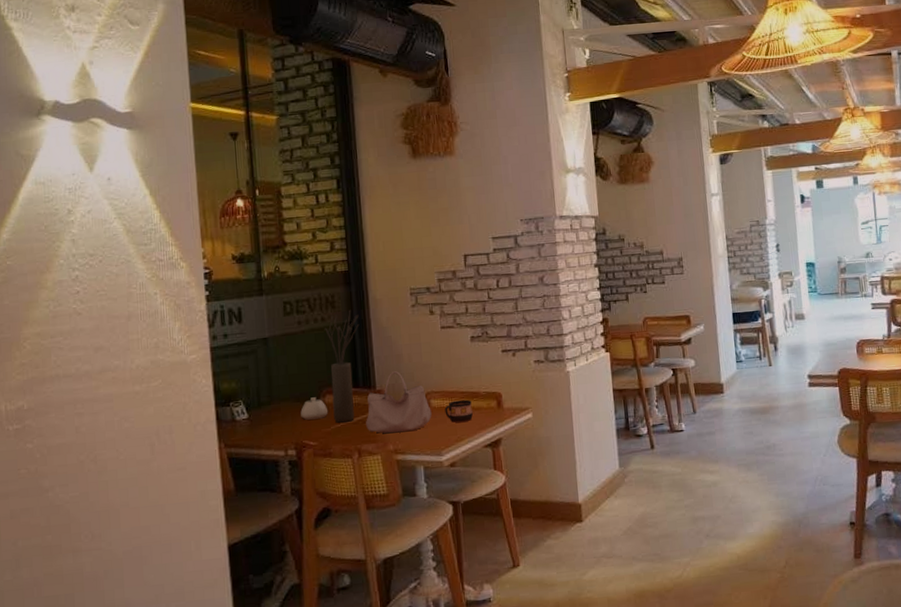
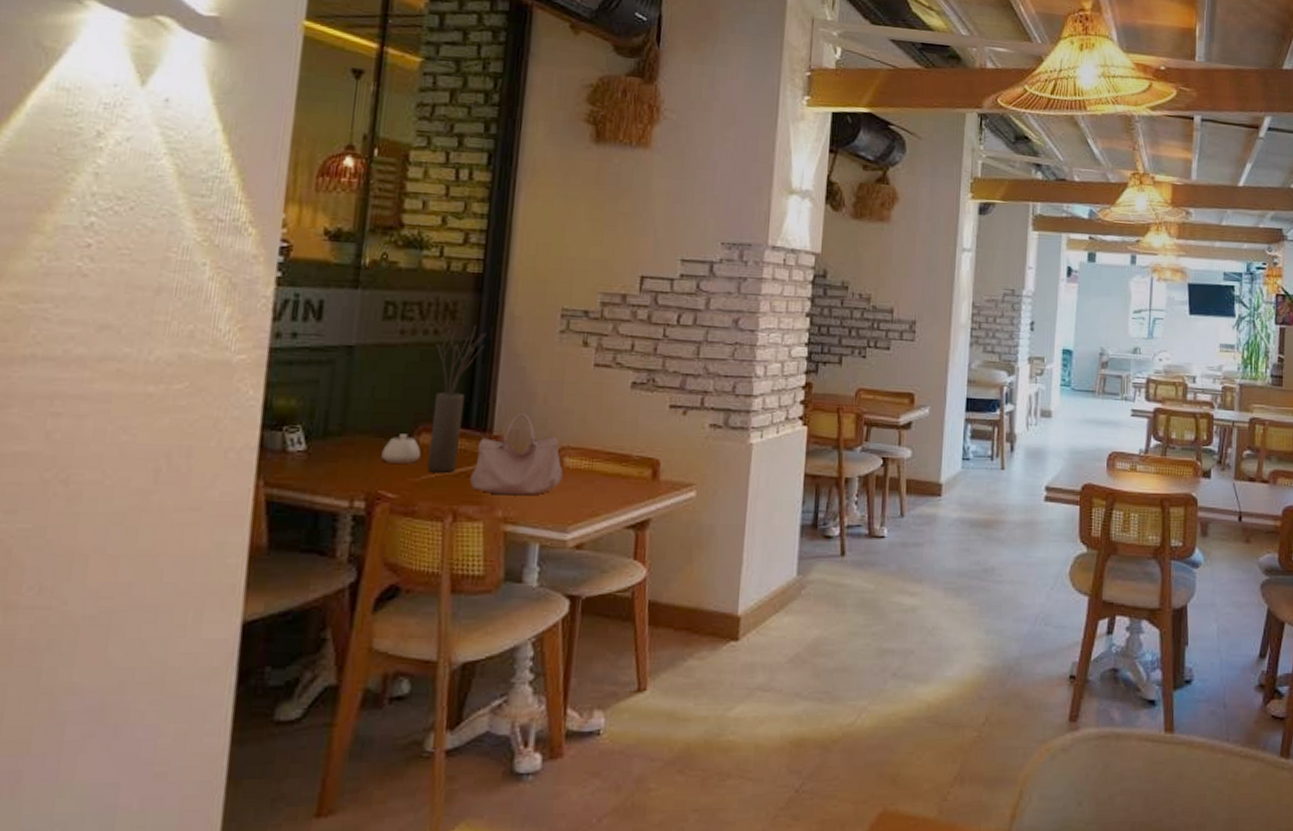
cup: present [444,399,473,423] -> none [580,462,619,493]

